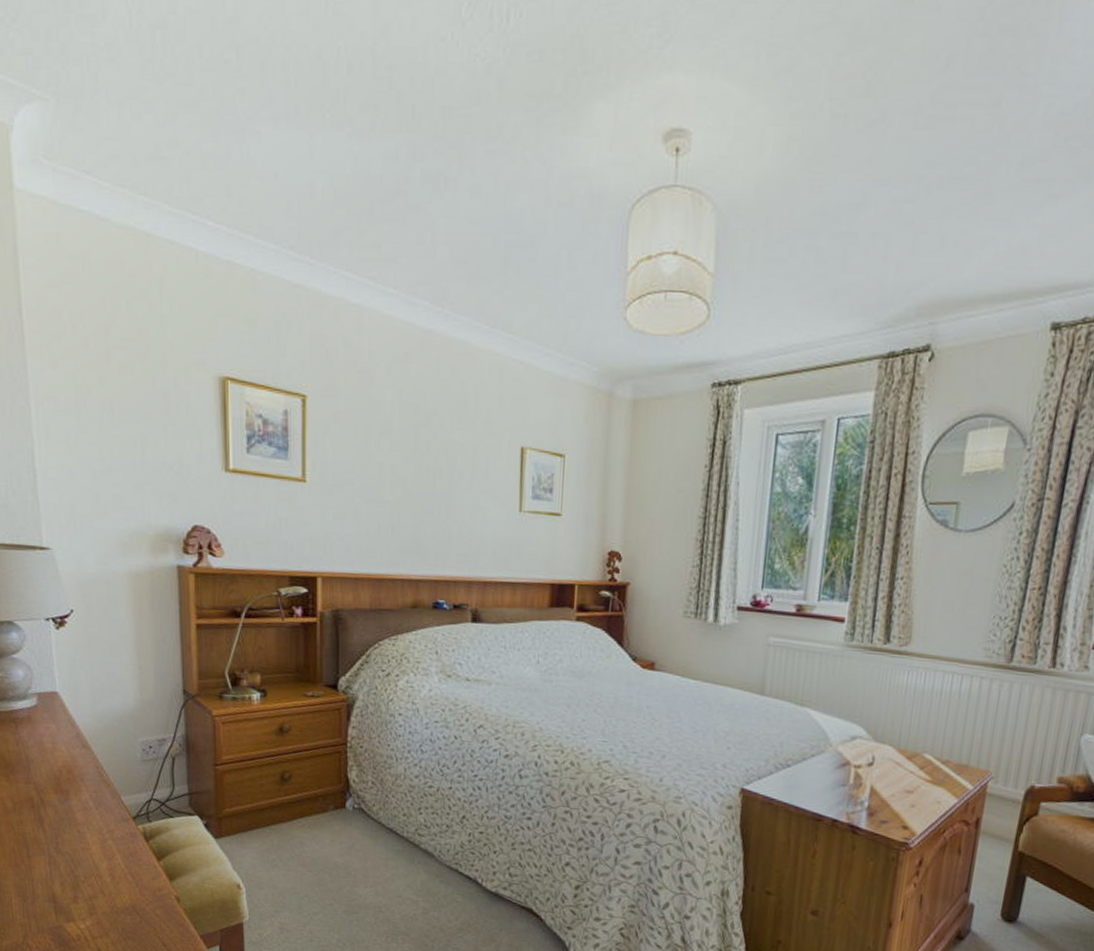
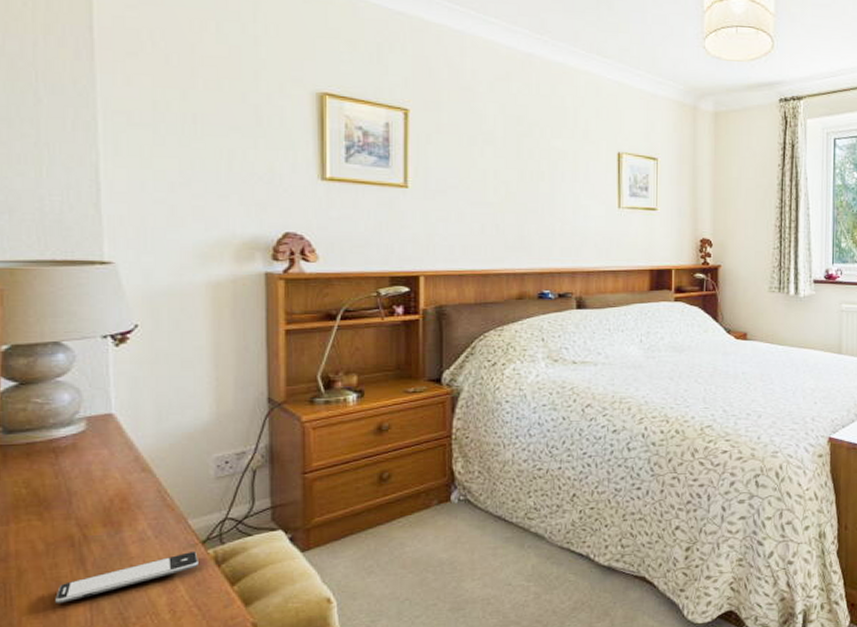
smartphone: none [23,825,131,856] -> present [55,552,198,603]

